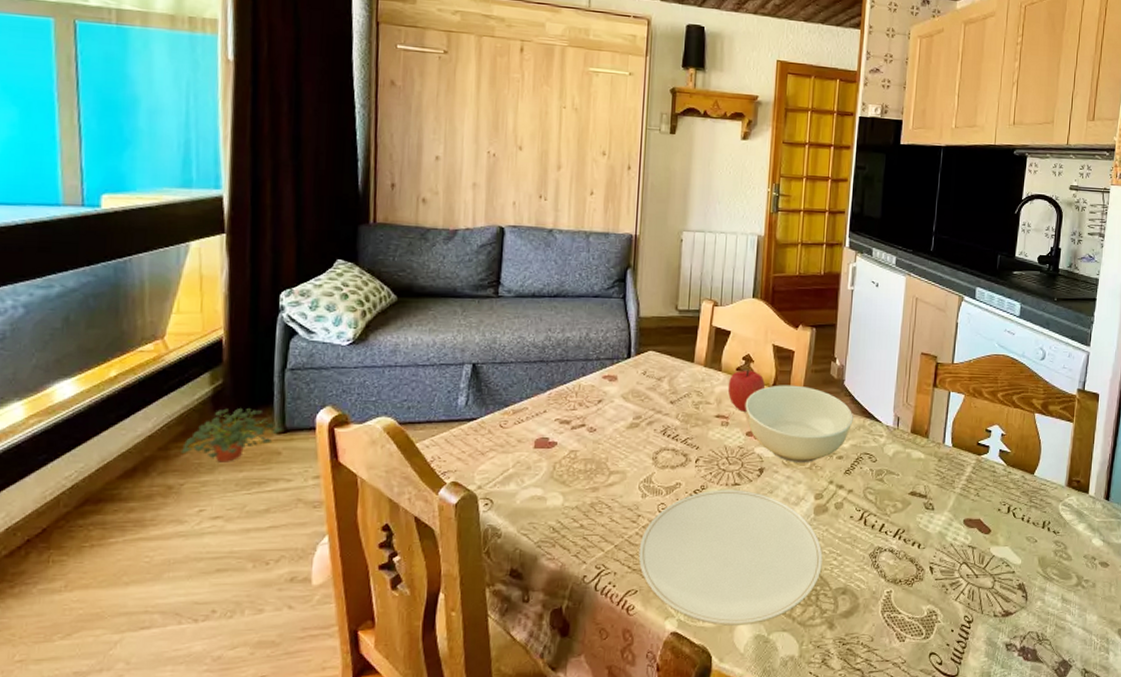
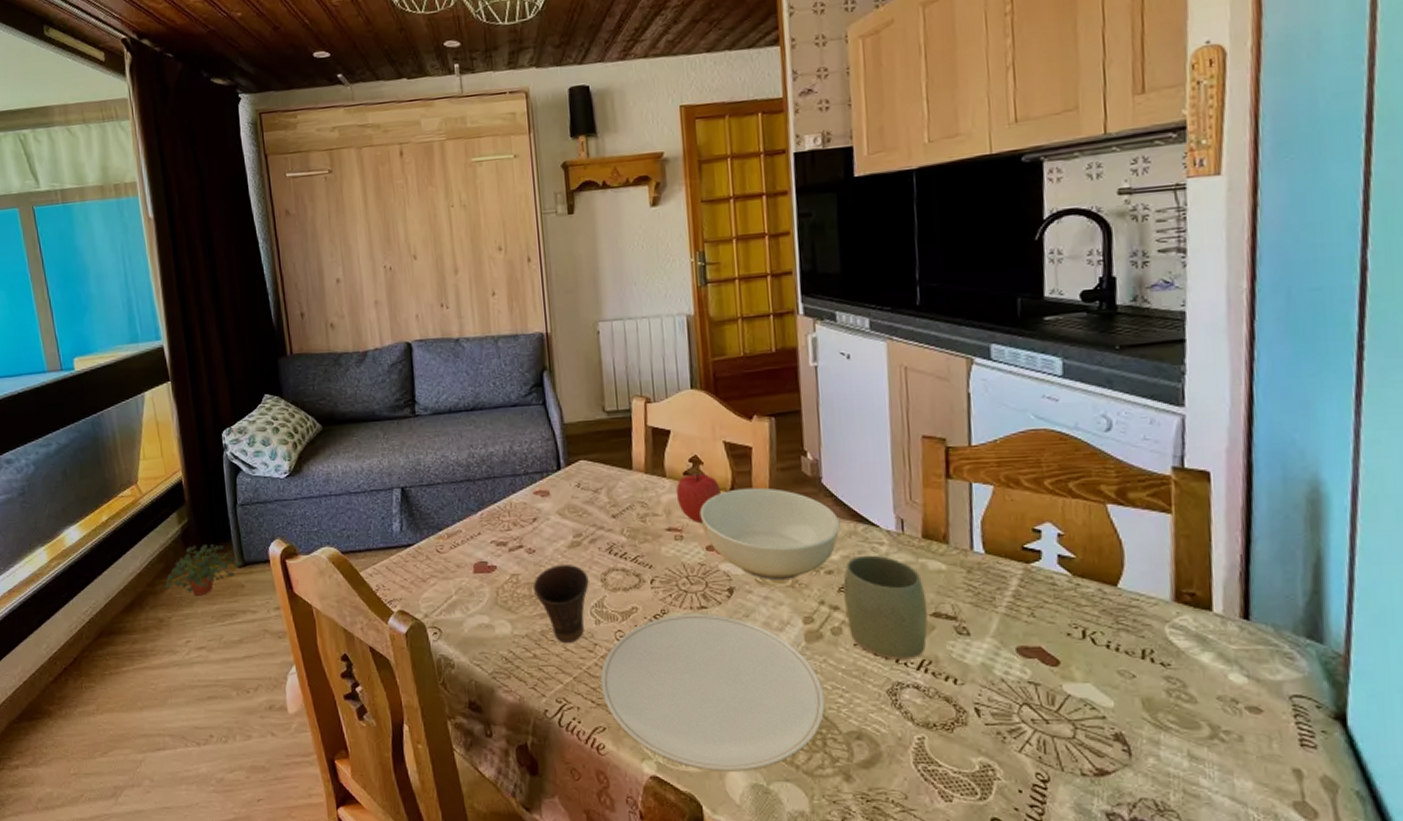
cup: none [589,444,642,514] -> present [533,565,589,643]
mug: none [848,444,908,529] -> present [843,555,928,660]

